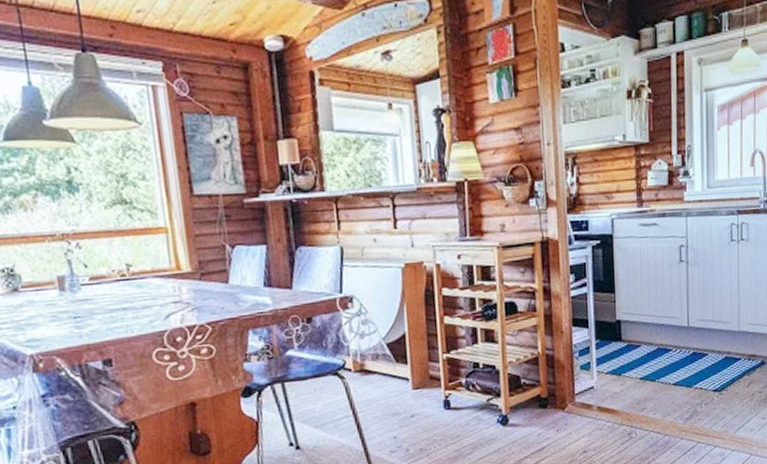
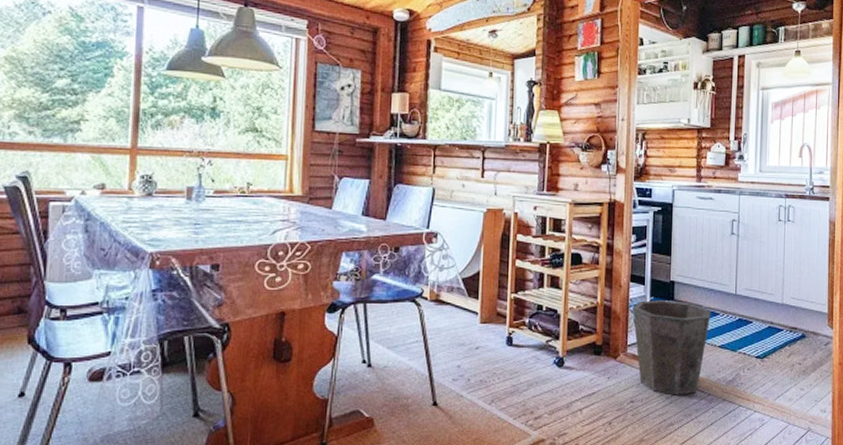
waste bin: none [577,341,663,441] -> present [632,300,711,395]

